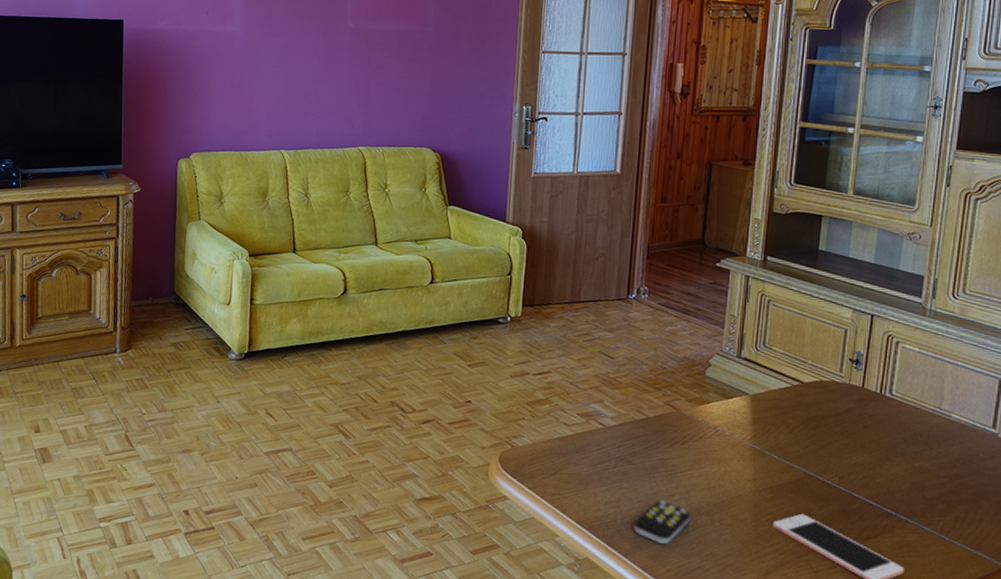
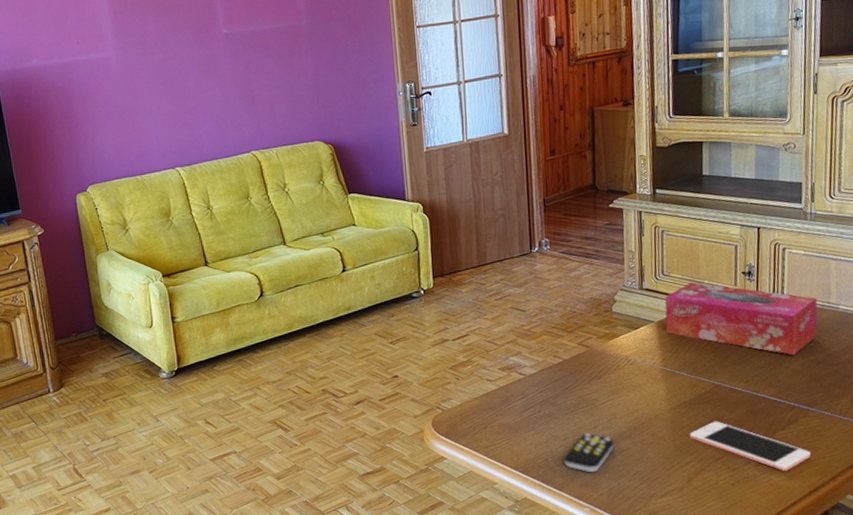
tissue box: none [760,359,928,459] -> present [664,282,818,356]

